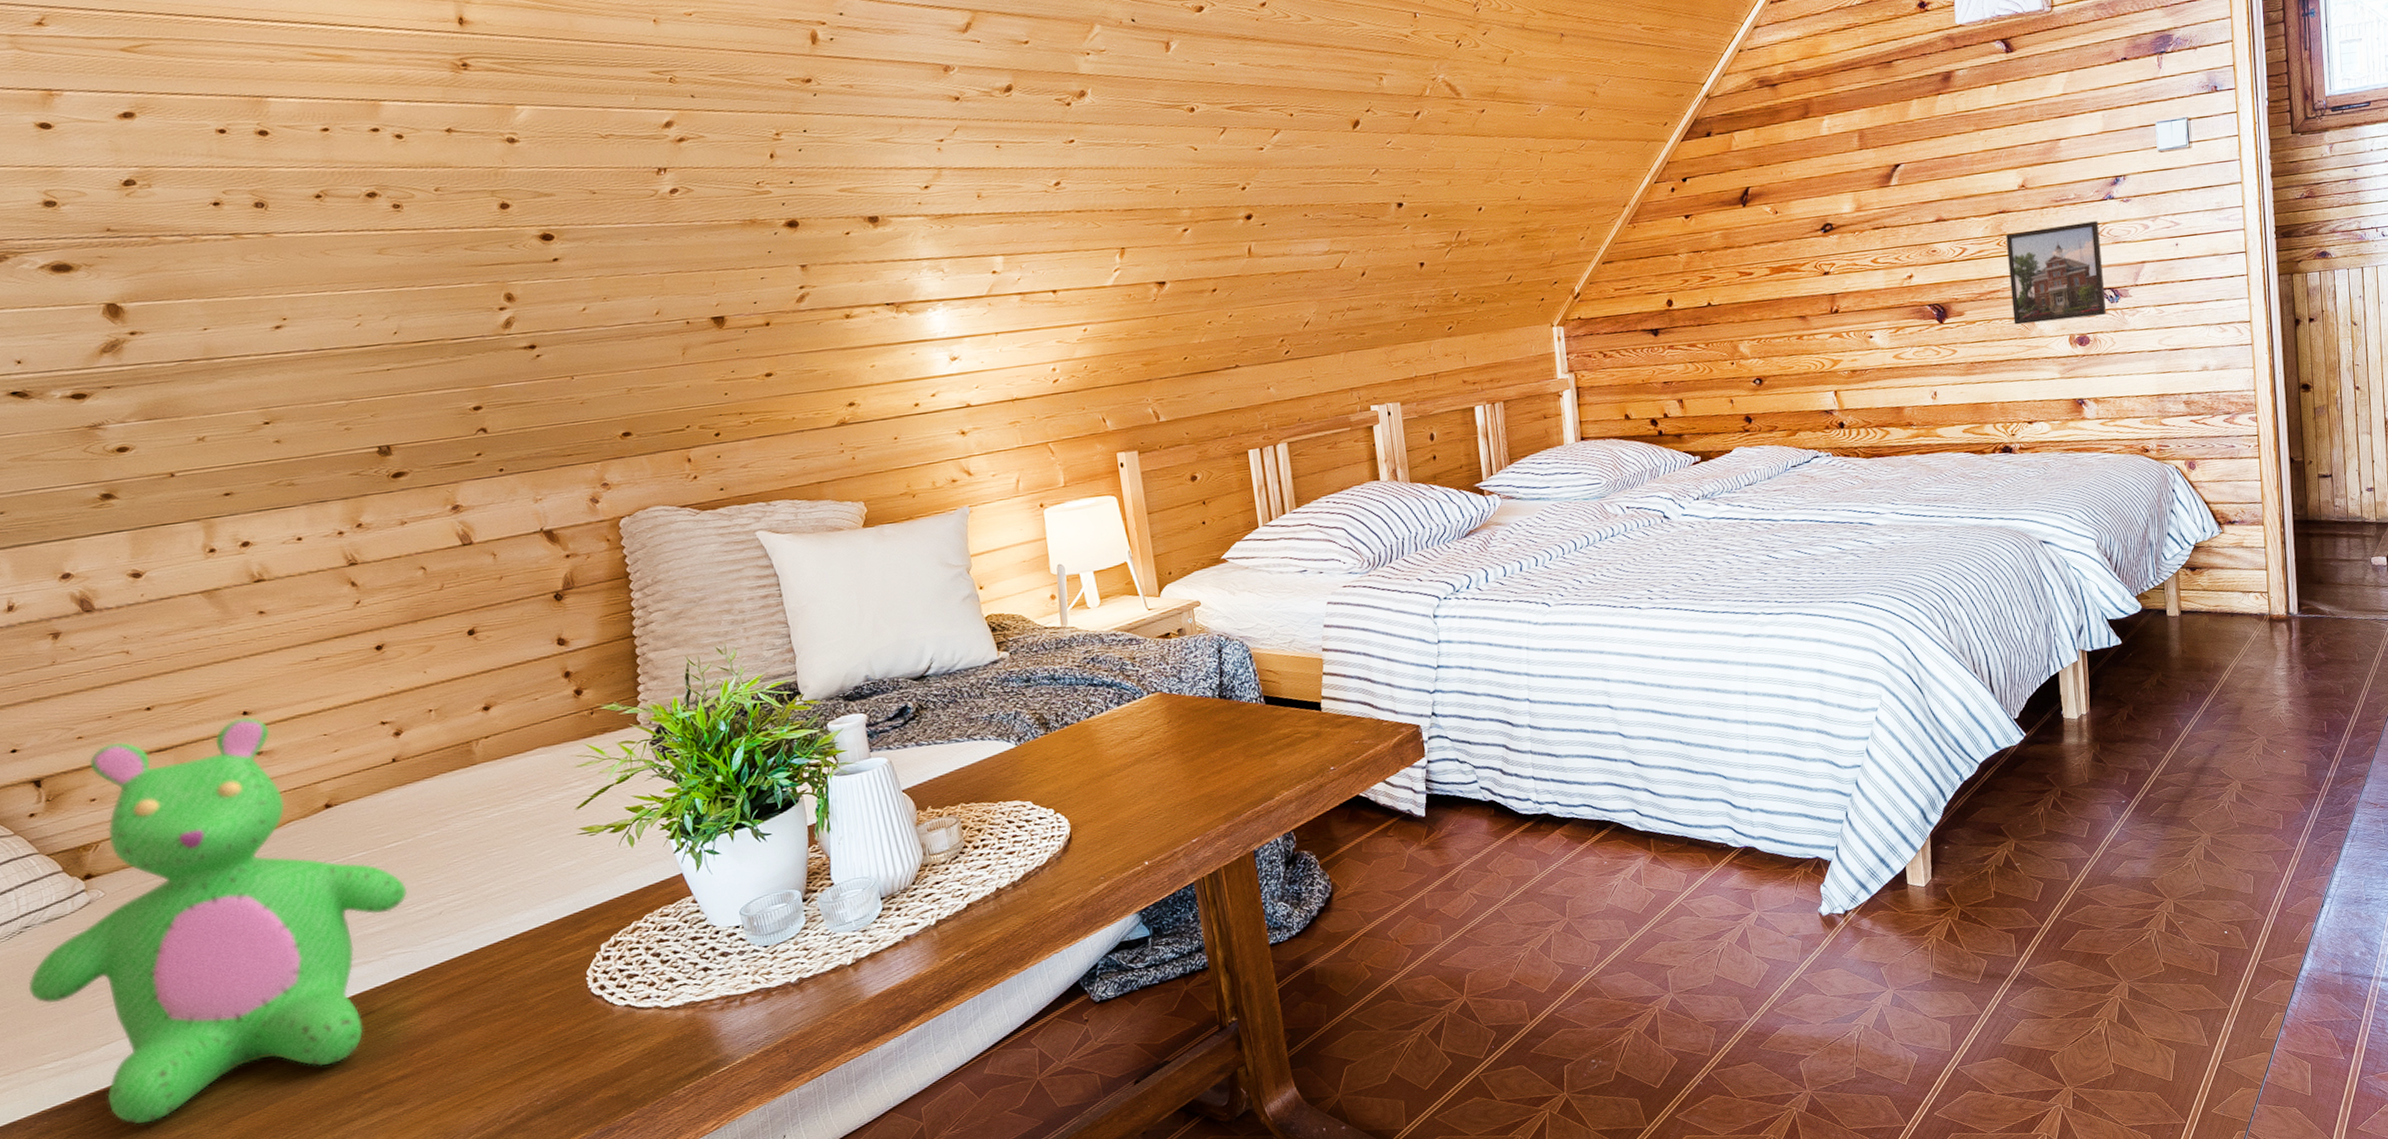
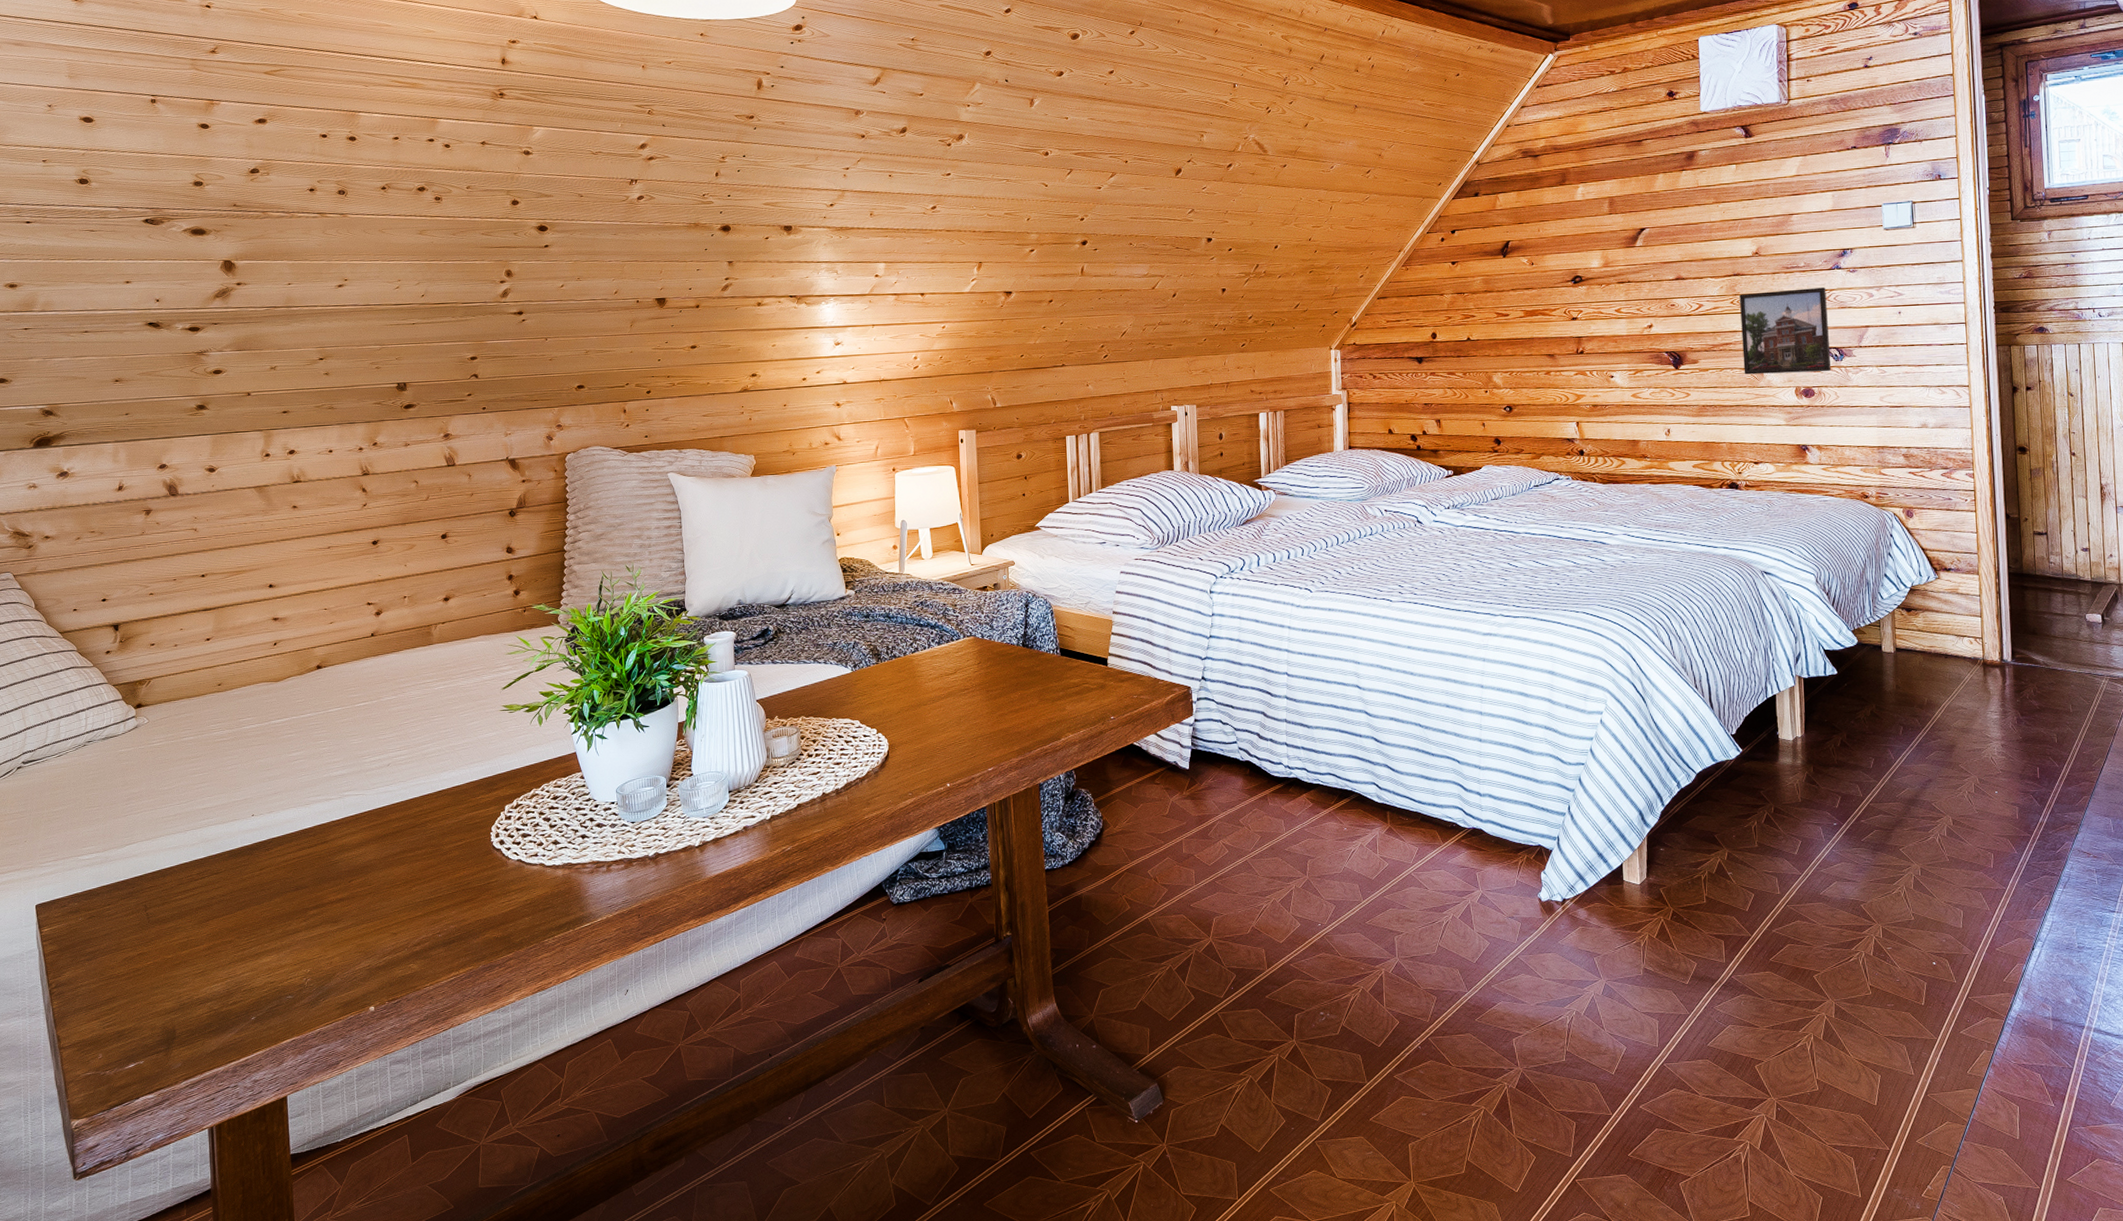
teddy bear: present [28,716,408,1125] -> none [83,589,367,914]

